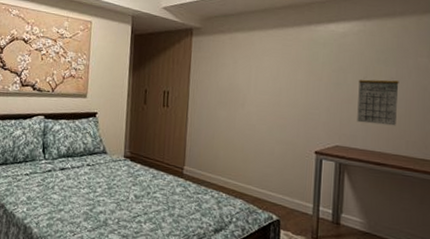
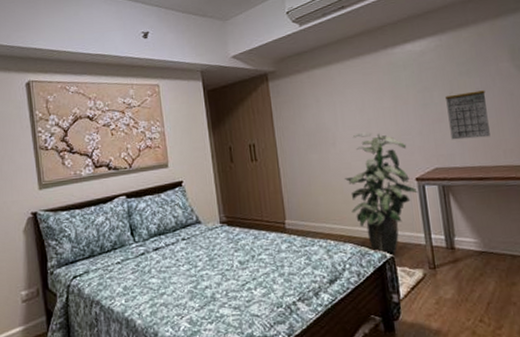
indoor plant: none [247,99,314,218] -> present [345,132,418,255]

